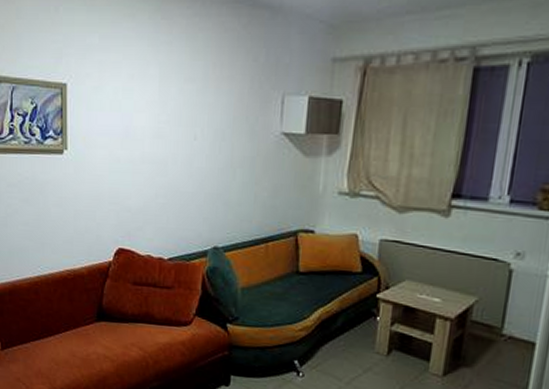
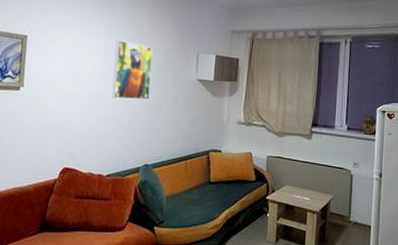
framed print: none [171,83,221,164] -> present [112,40,153,100]

